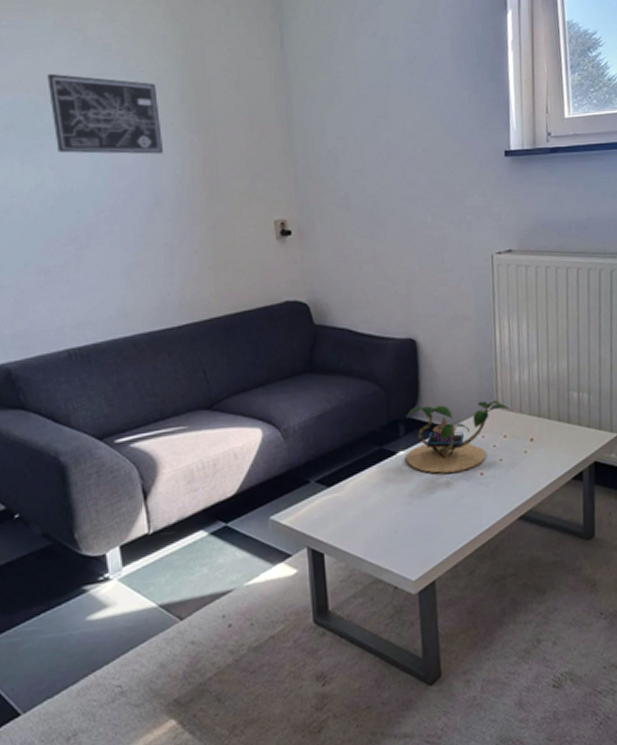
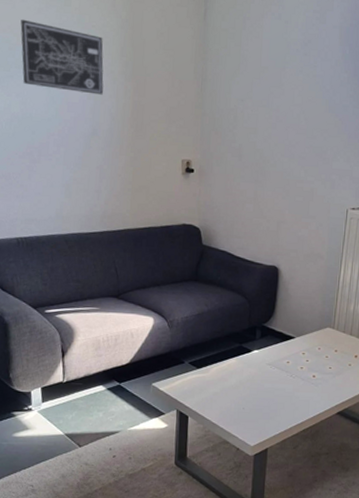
plant: present [406,400,510,474] -> none [259,319,343,372]

